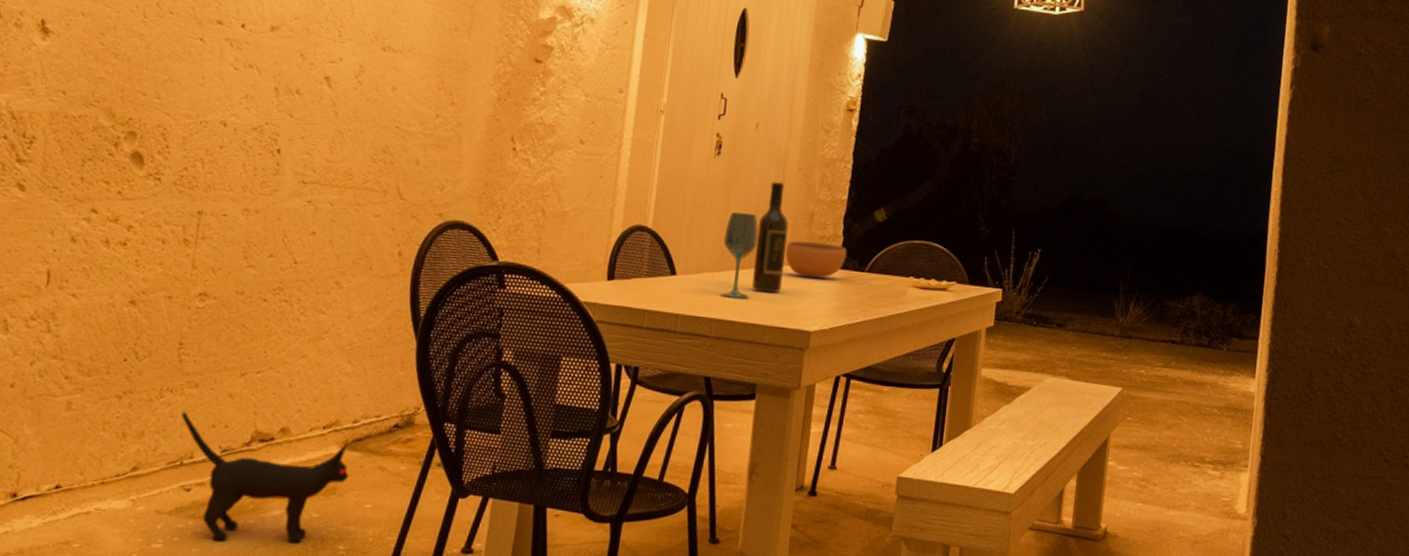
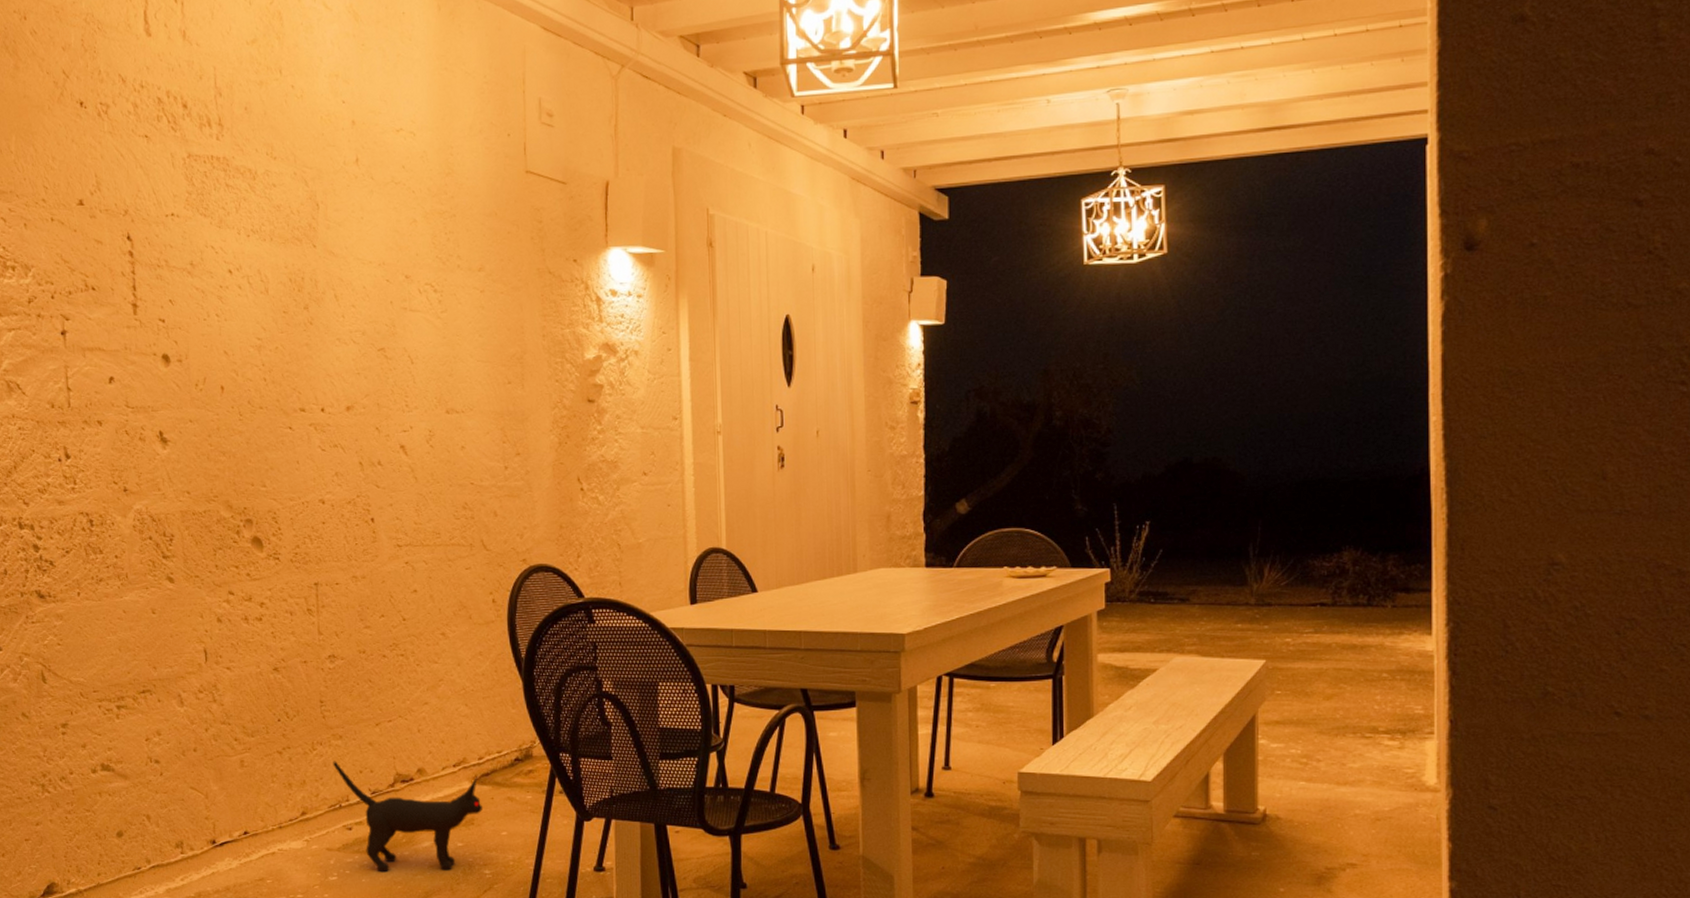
wineglass: present [720,212,759,299] -> none [800,523,835,609]
wine bottle: present [751,181,790,293] -> none [833,486,867,600]
bowl: present [785,241,847,279] -> none [866,542,931,580]

